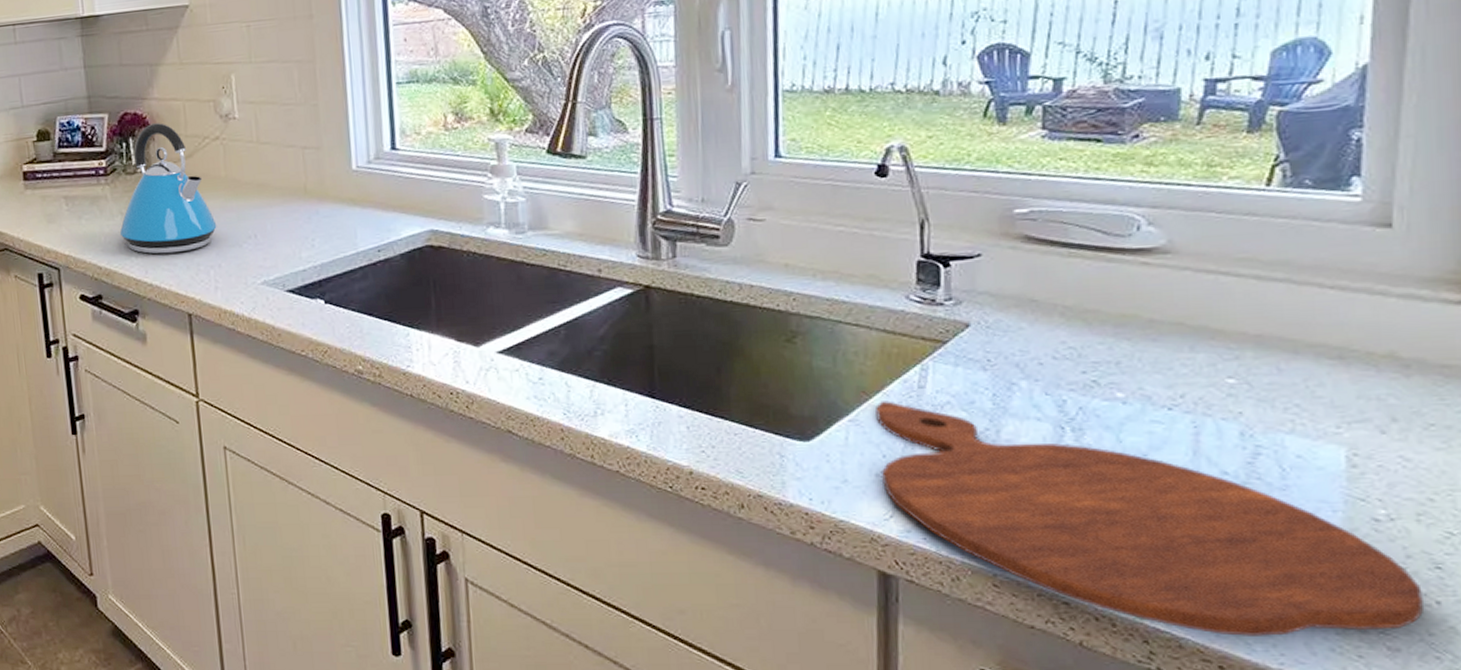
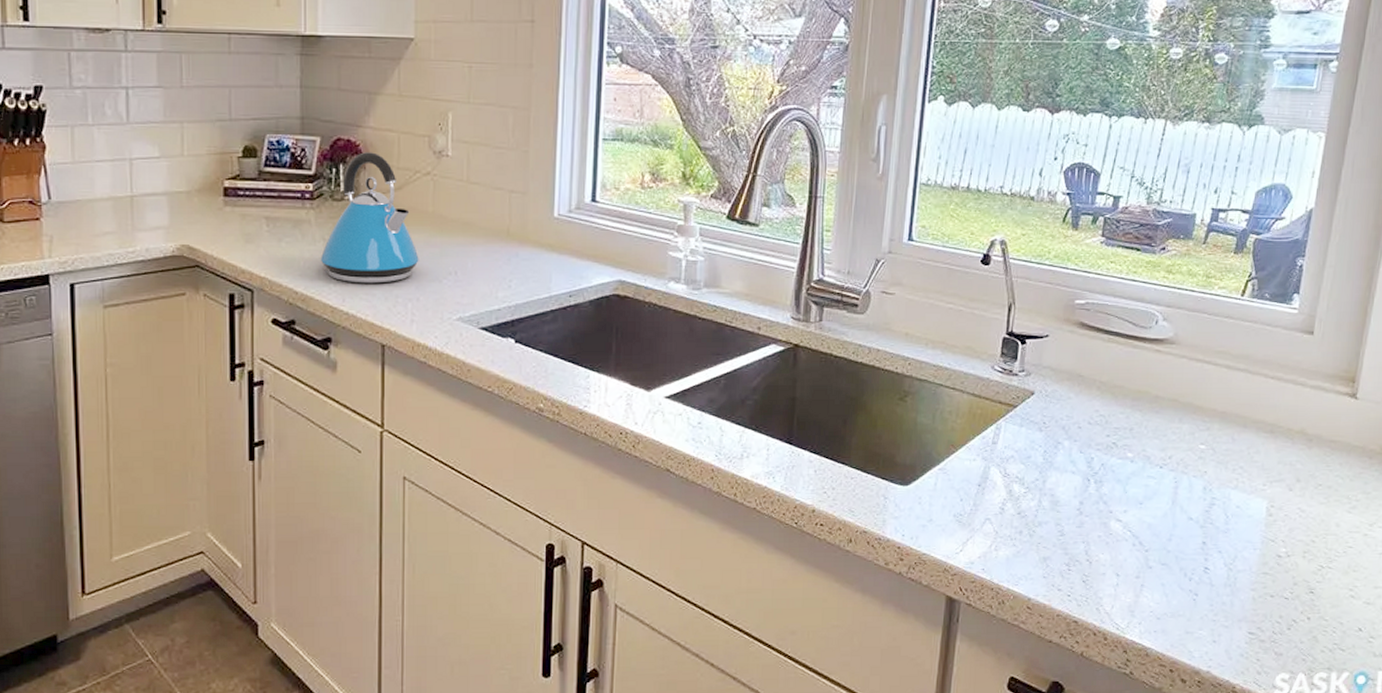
cutting board: present [874,401,1423,636] -> none [958,453,1300,646]

